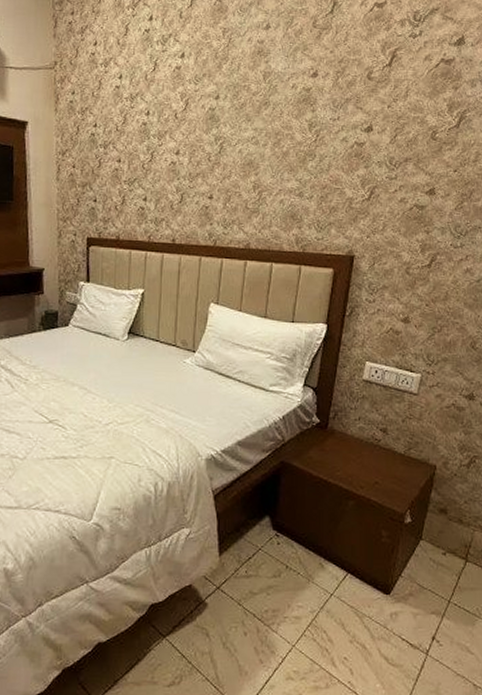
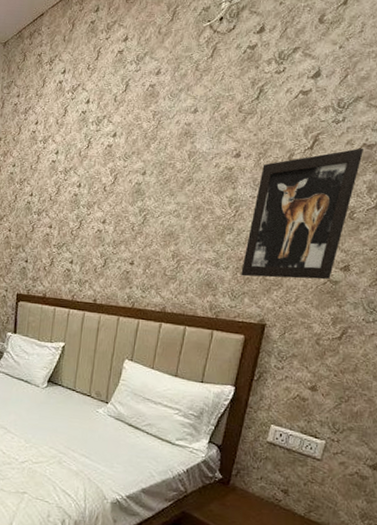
wall art: none [326,63,442,206] -> present [241,148,363,280]

